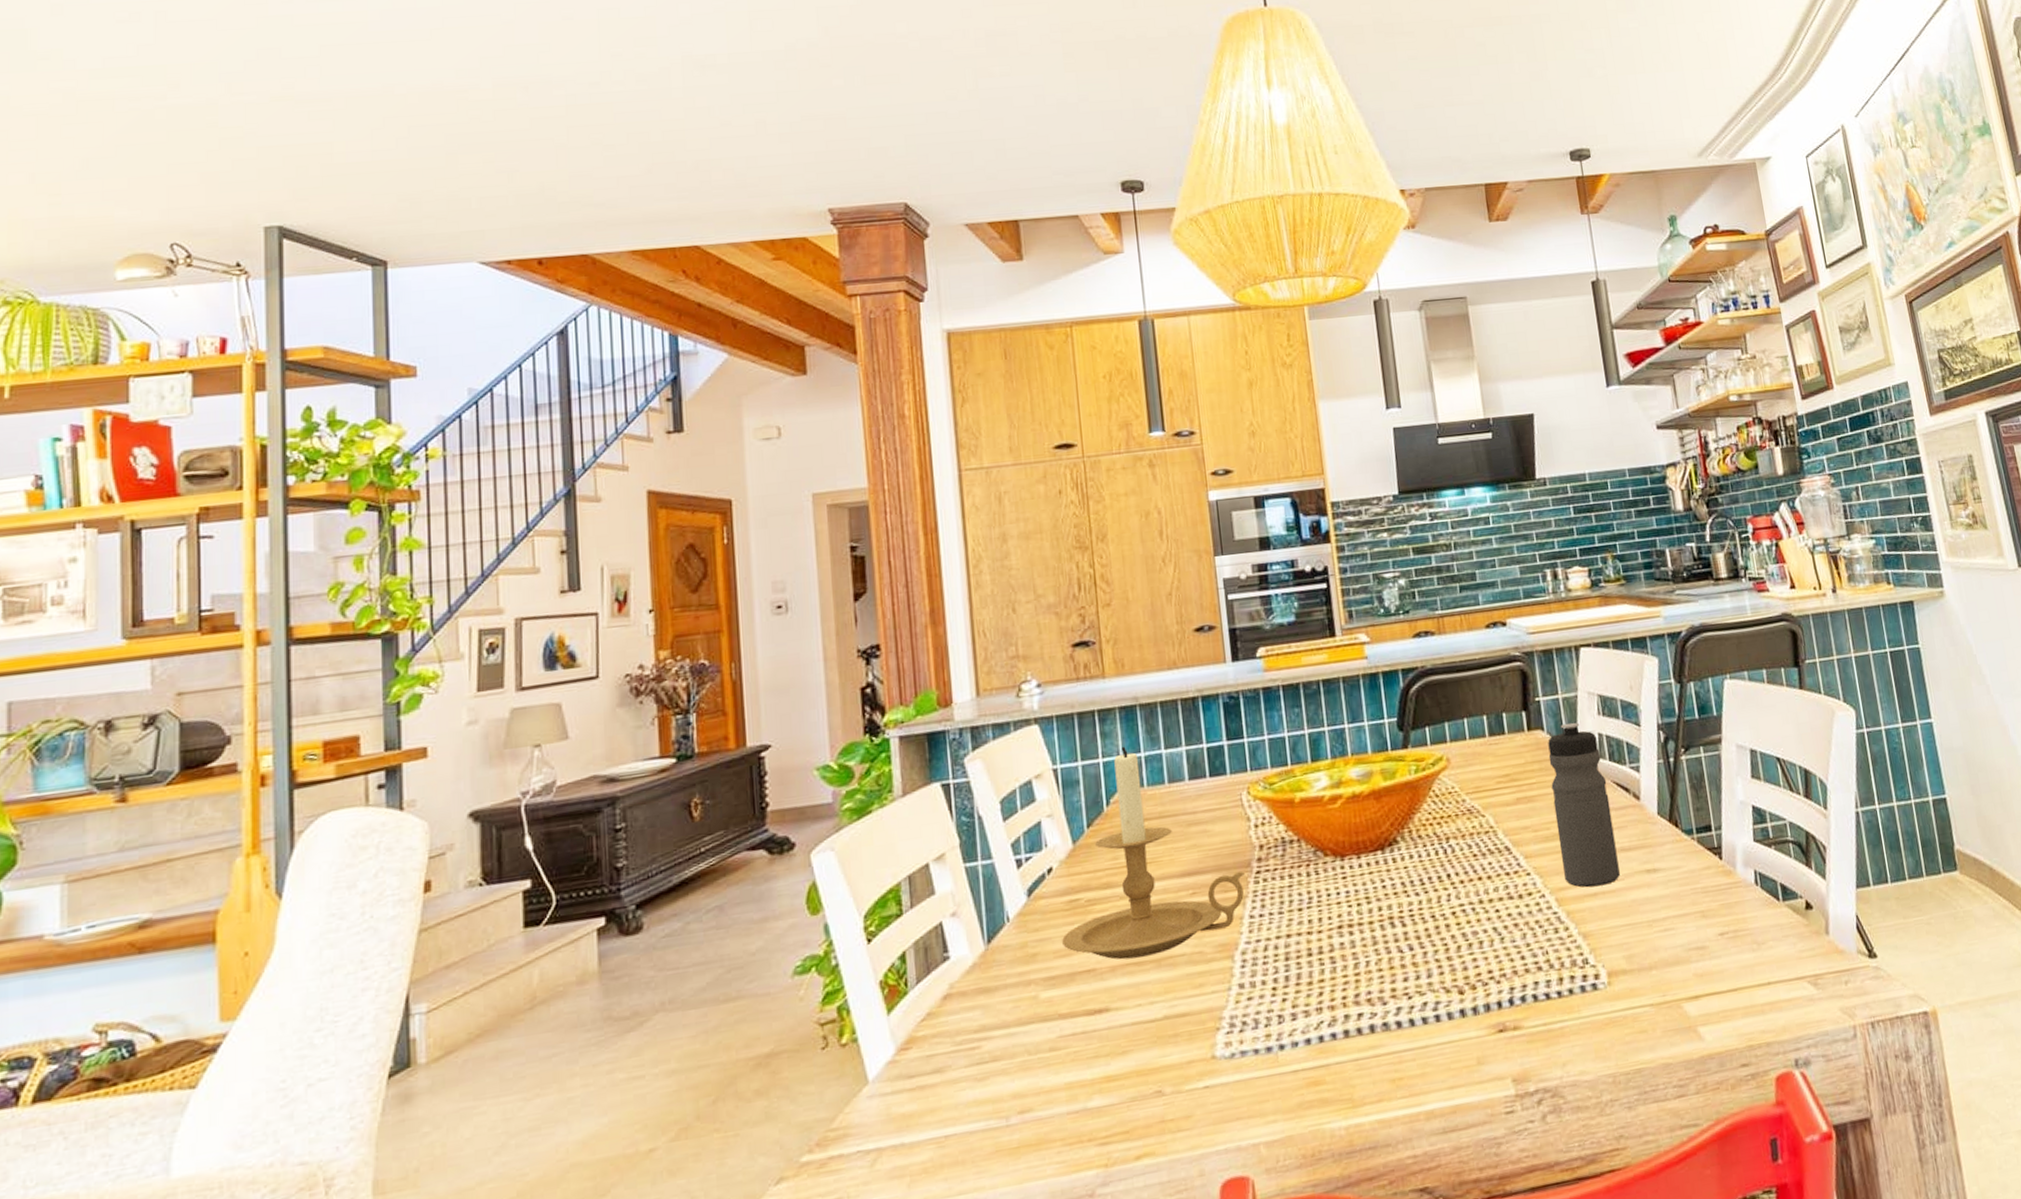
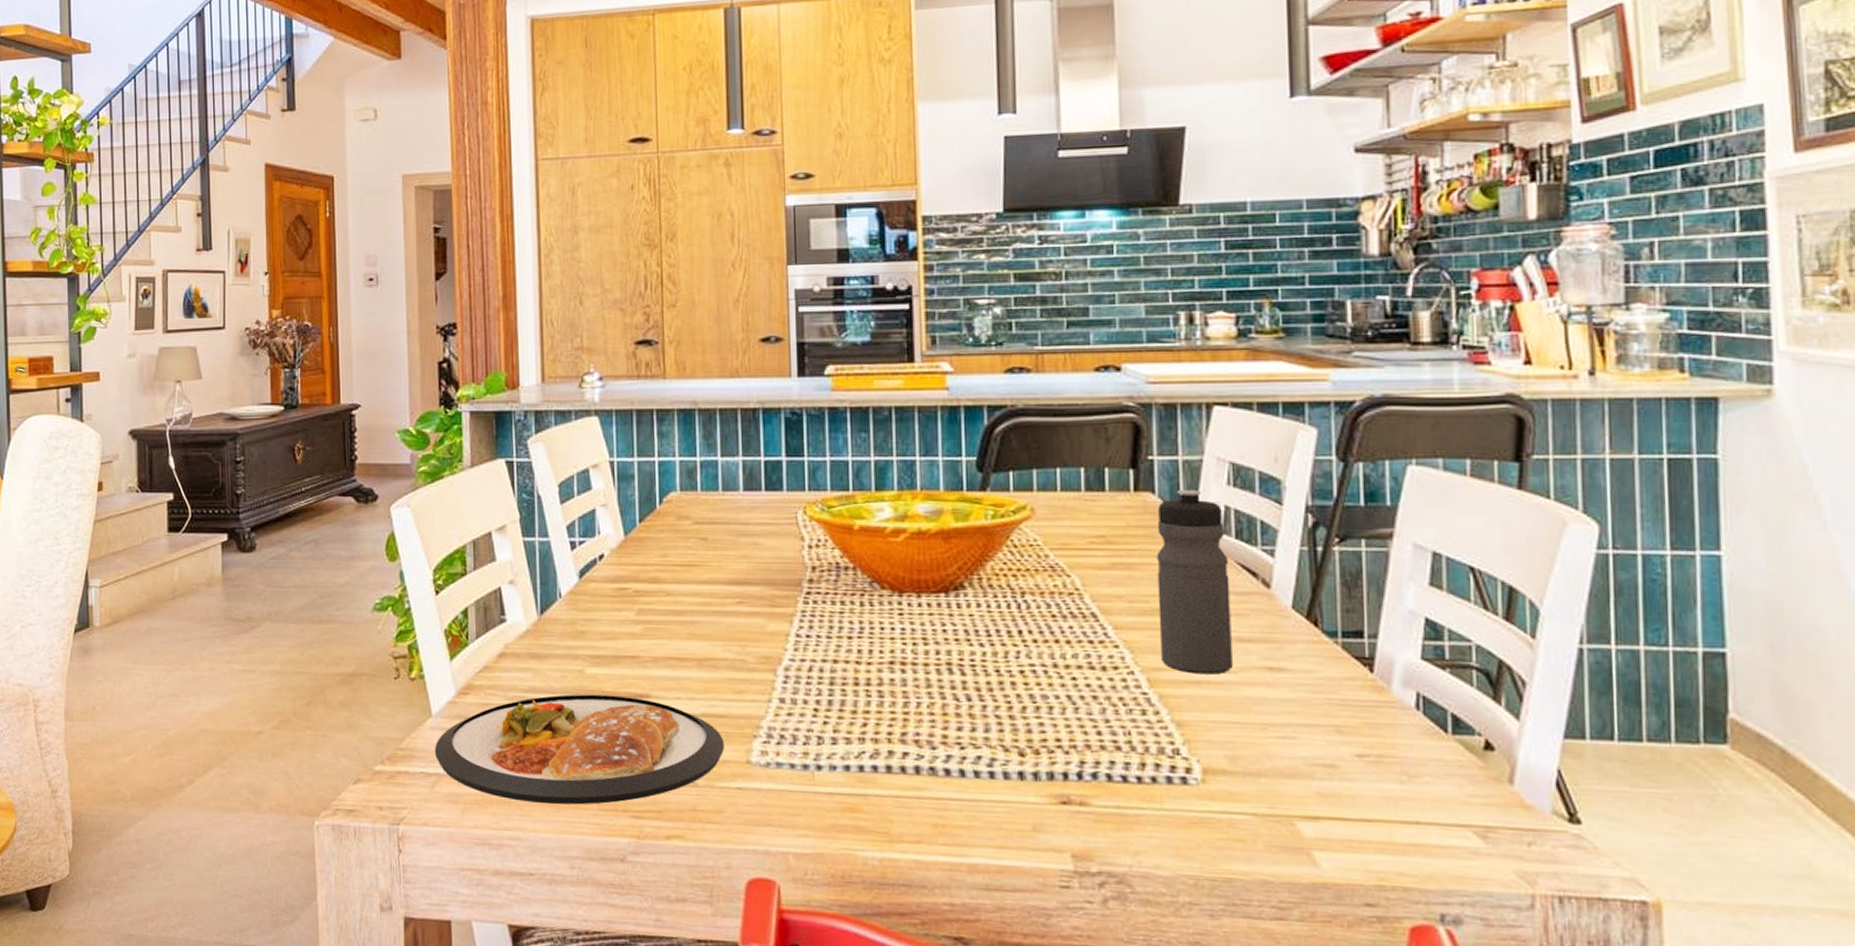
dish: none [872,1013,1189,1159] -> present [434,694,725,805]
candle holder: present [1062,746,1244,960] -> none [609,448,794,654]

